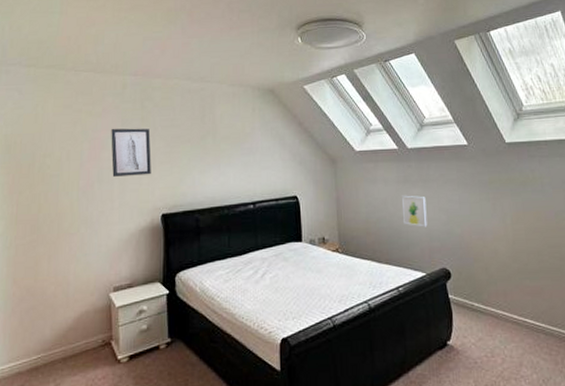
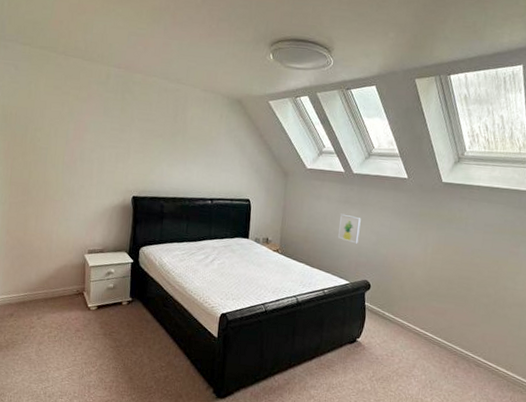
wall art: present [111,128,151,177] -> none [93,114,128,161]

